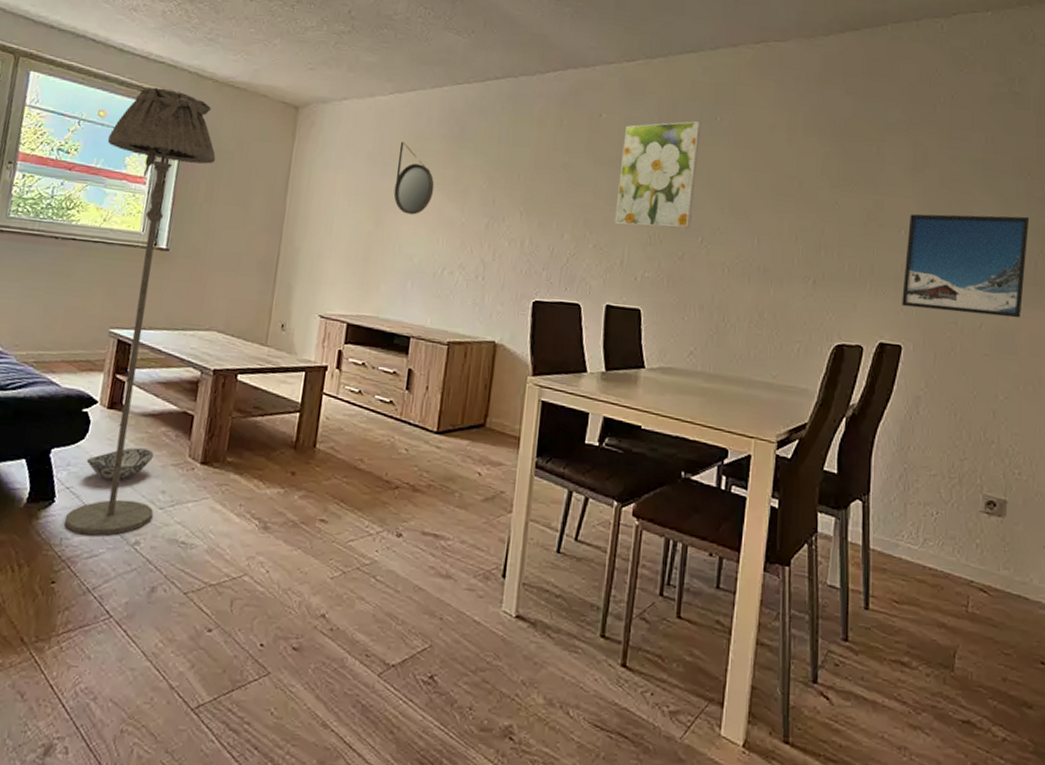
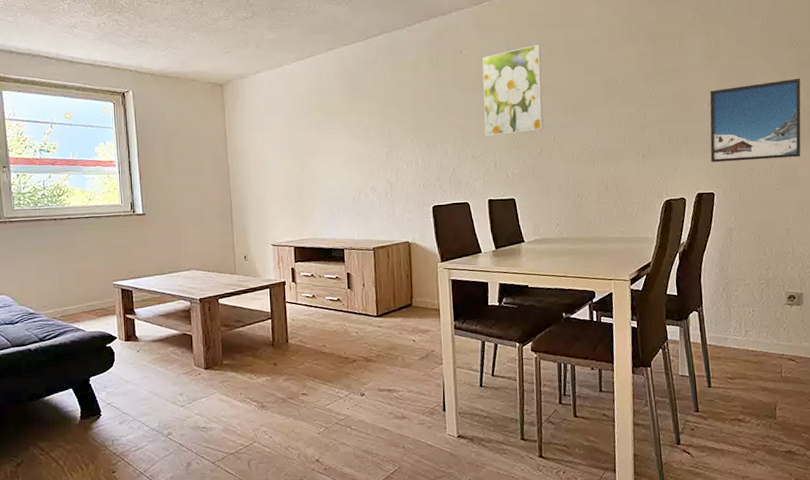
floor lamp: present [64,87,216,536] -> none [77,87,177,435]
decorative bowl: present [86,447,154,481] -> none [118,365,168,393]
home mirror: present [393,142,435,215] -> none [308,99,342,156]

